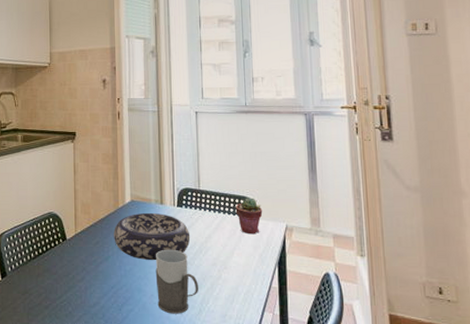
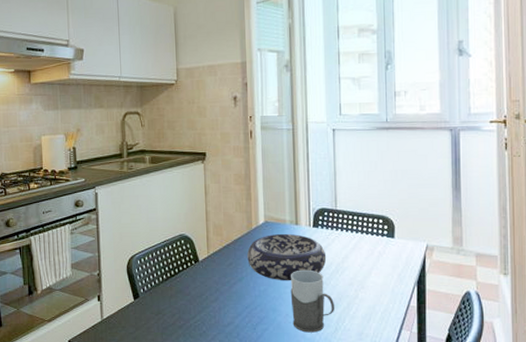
potted succulent: present [235,198,263,235] -> none [374,217,403,254]

